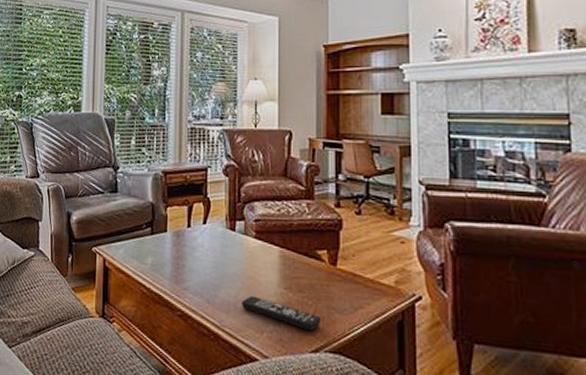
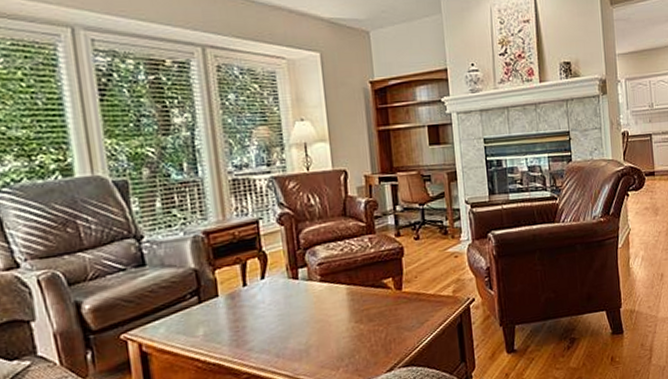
remote control: present [241,295,322,332] -> none [313,336,393,354]

